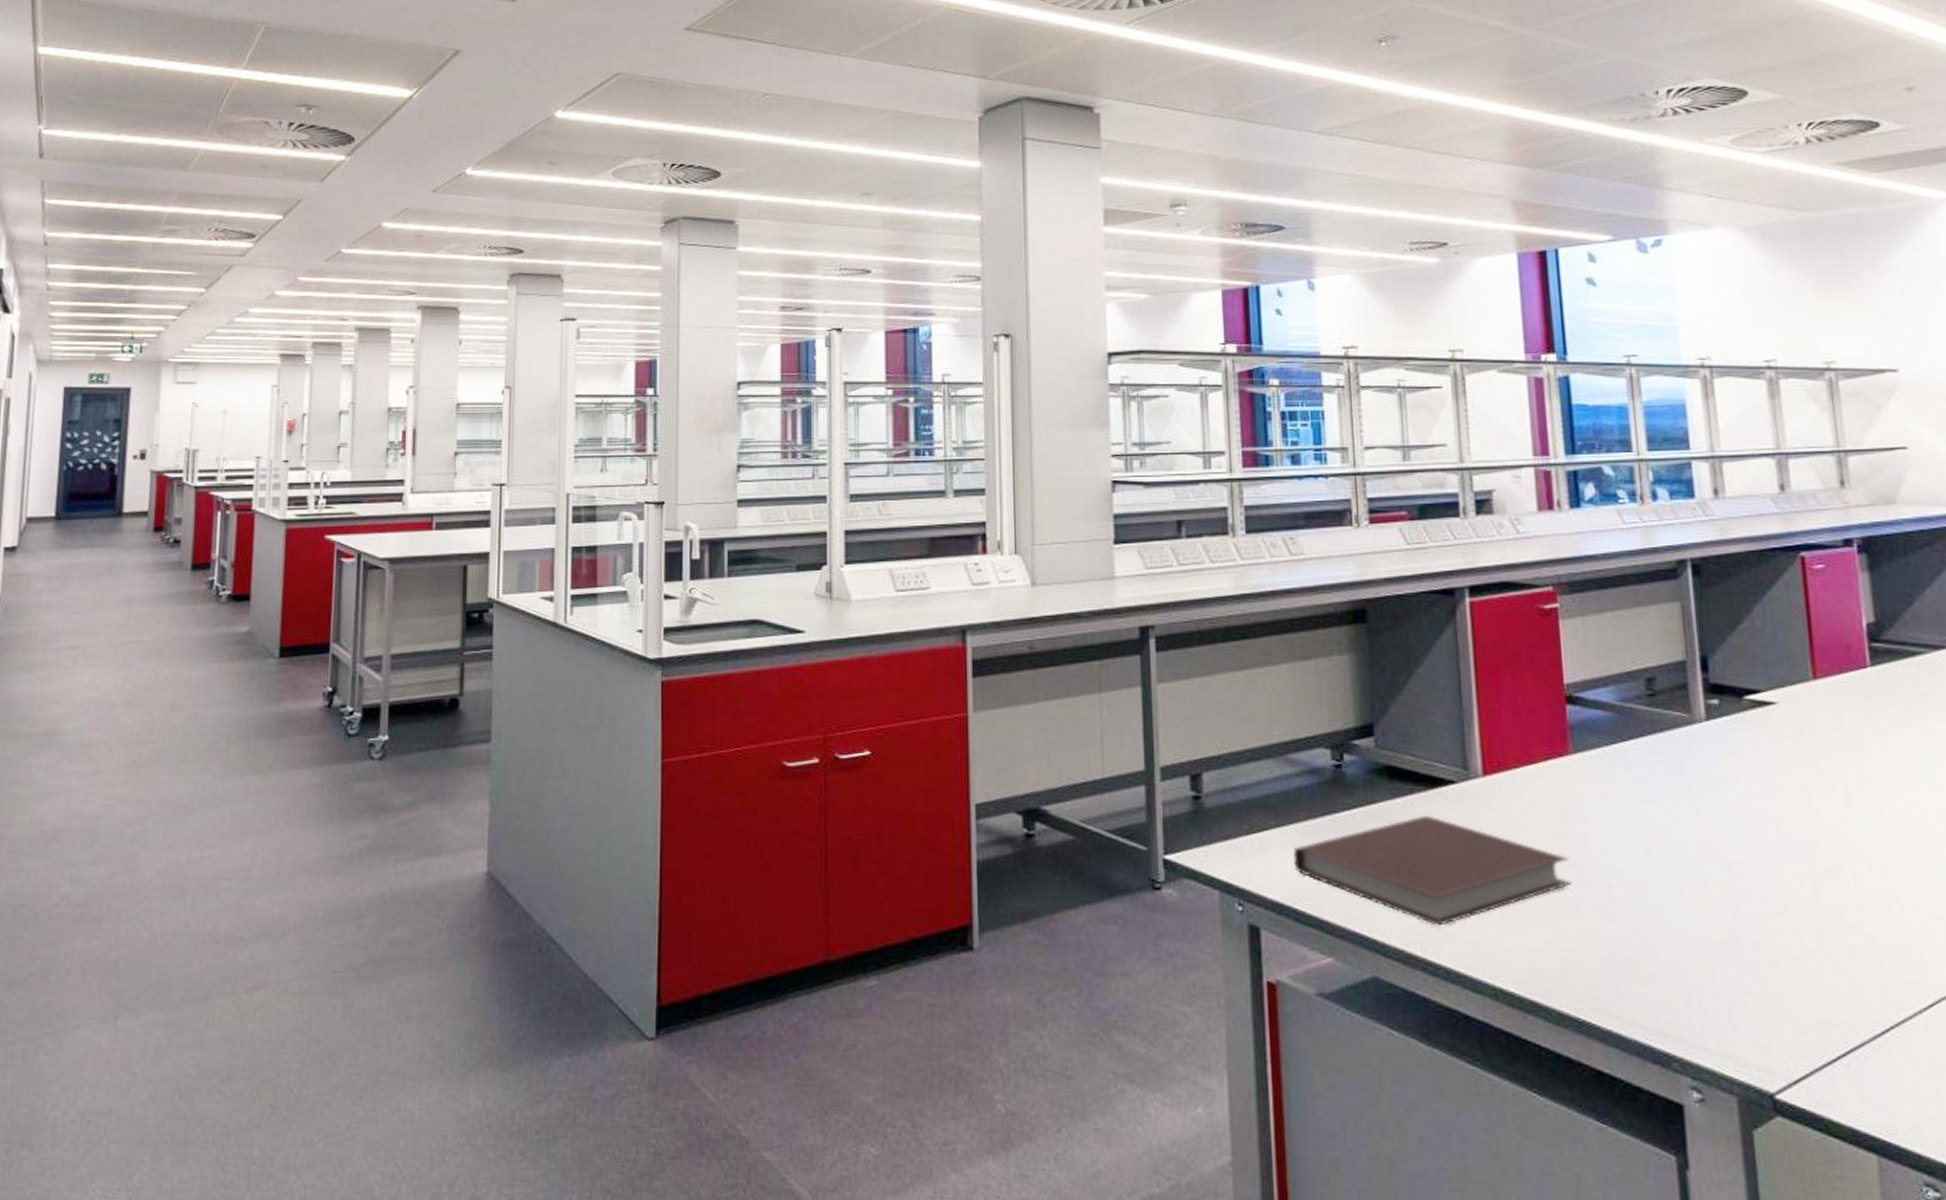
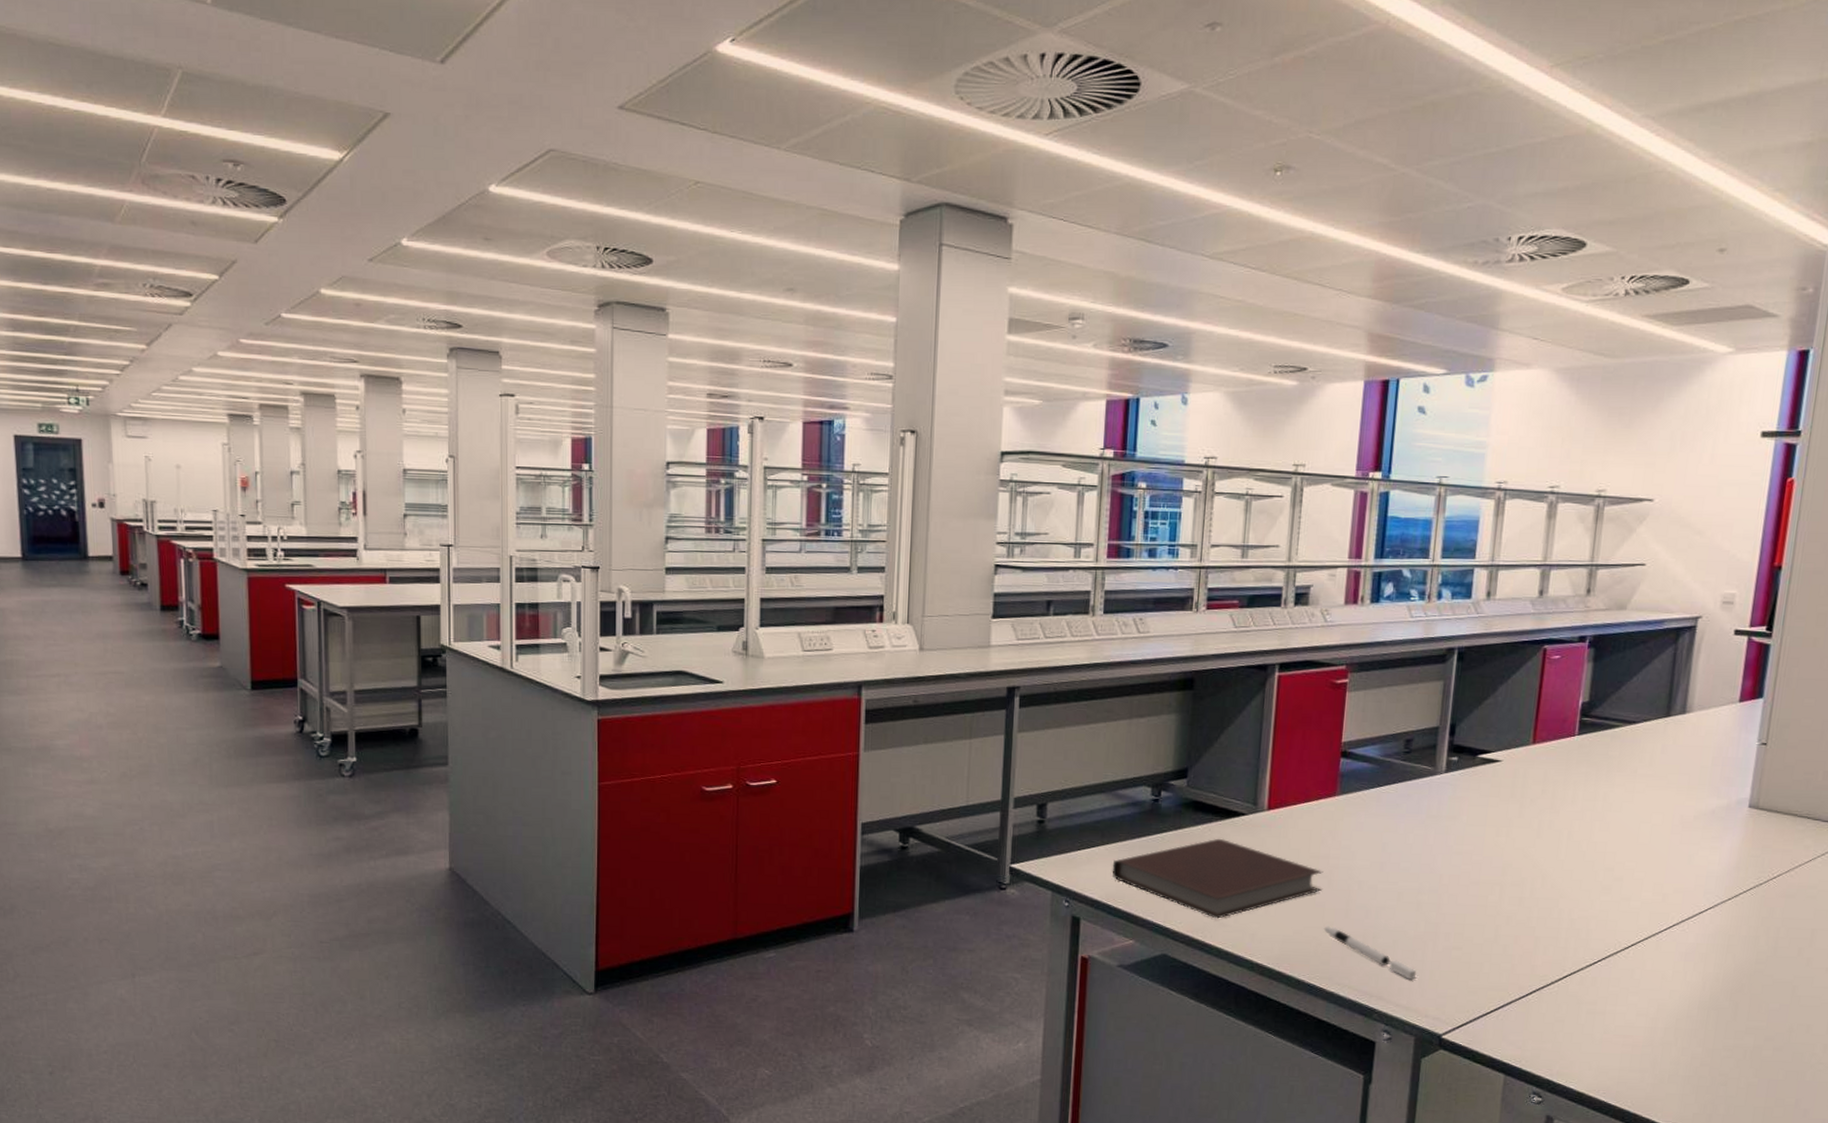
pen: none [1584,934,1722,1013] -> present [1324,926,1417,981]

